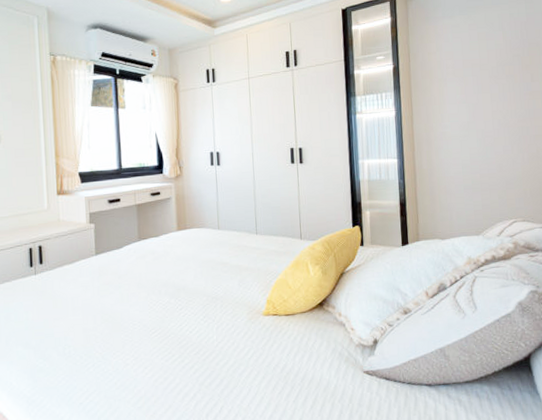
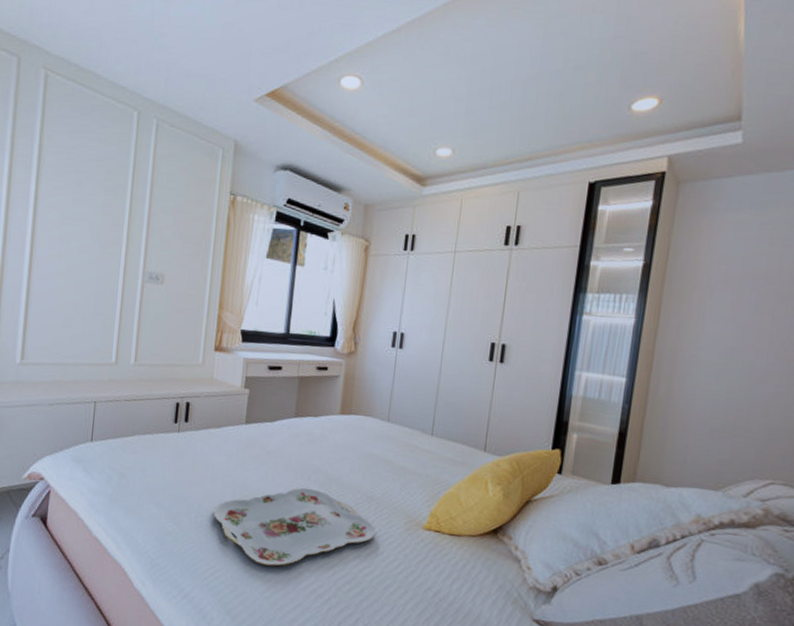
serving tray: none [79,301,225,379] -> present [213,487,376,566]

